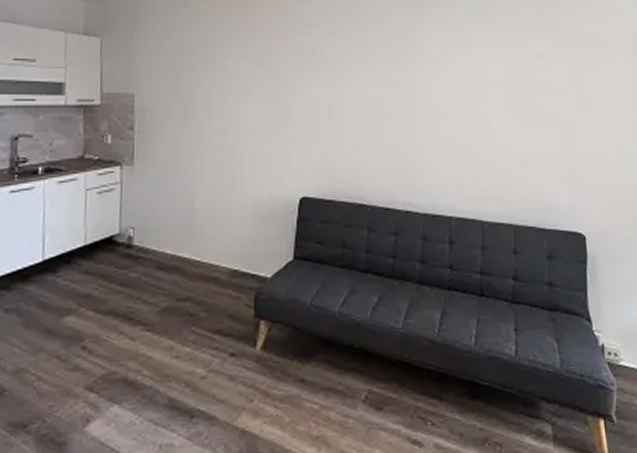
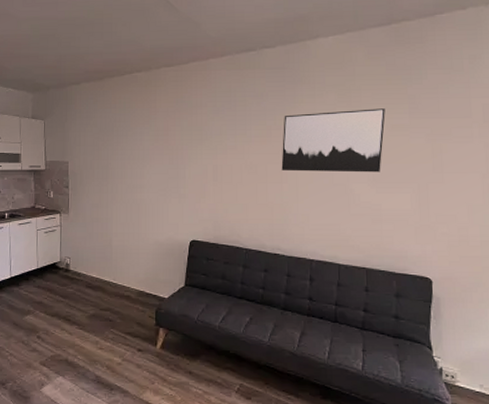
wall art: none [410,33,524,108] -> present [281,108,385,173]

